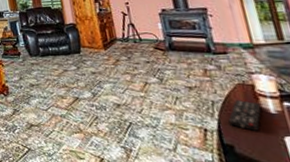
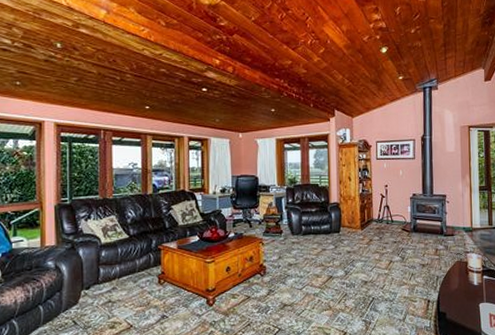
remote control: present [228,99,262,131] -> none [446,274,469,300]

